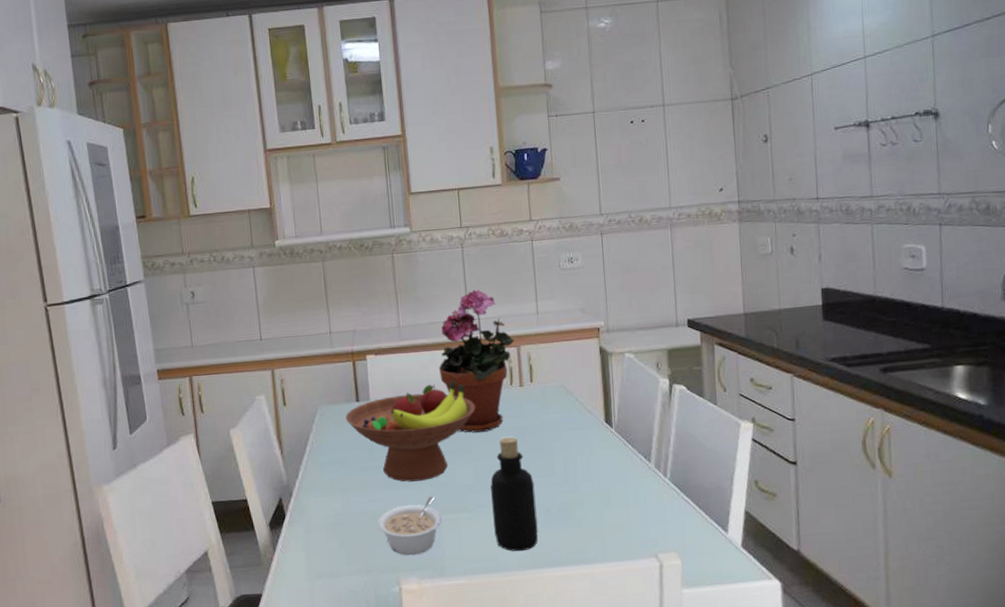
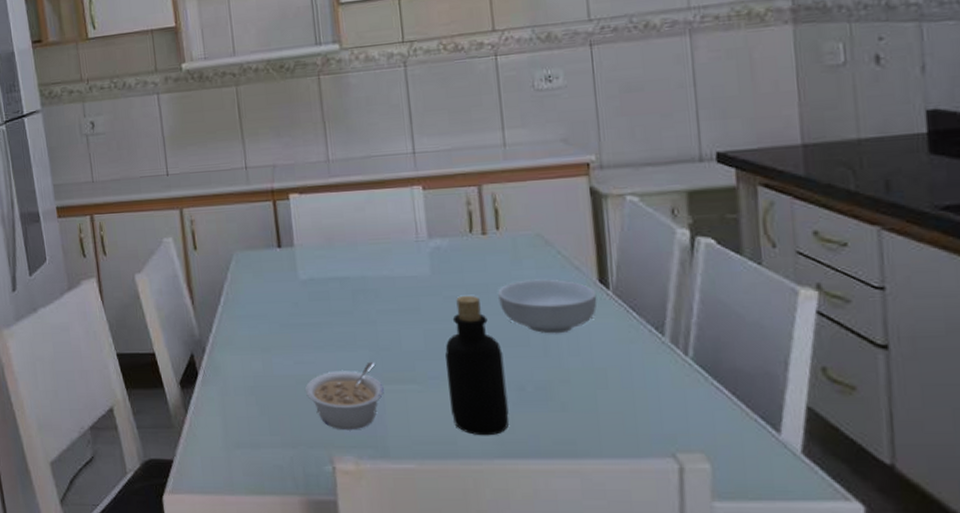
fruit bowl: present [345,381,475,482] -> none [265,226,425,344]
potted plant: present [439,289,515,433] -> none [378,116,475,289]
cereal bowl: none [531,421,604,466] -> present [497,279,598,334]

